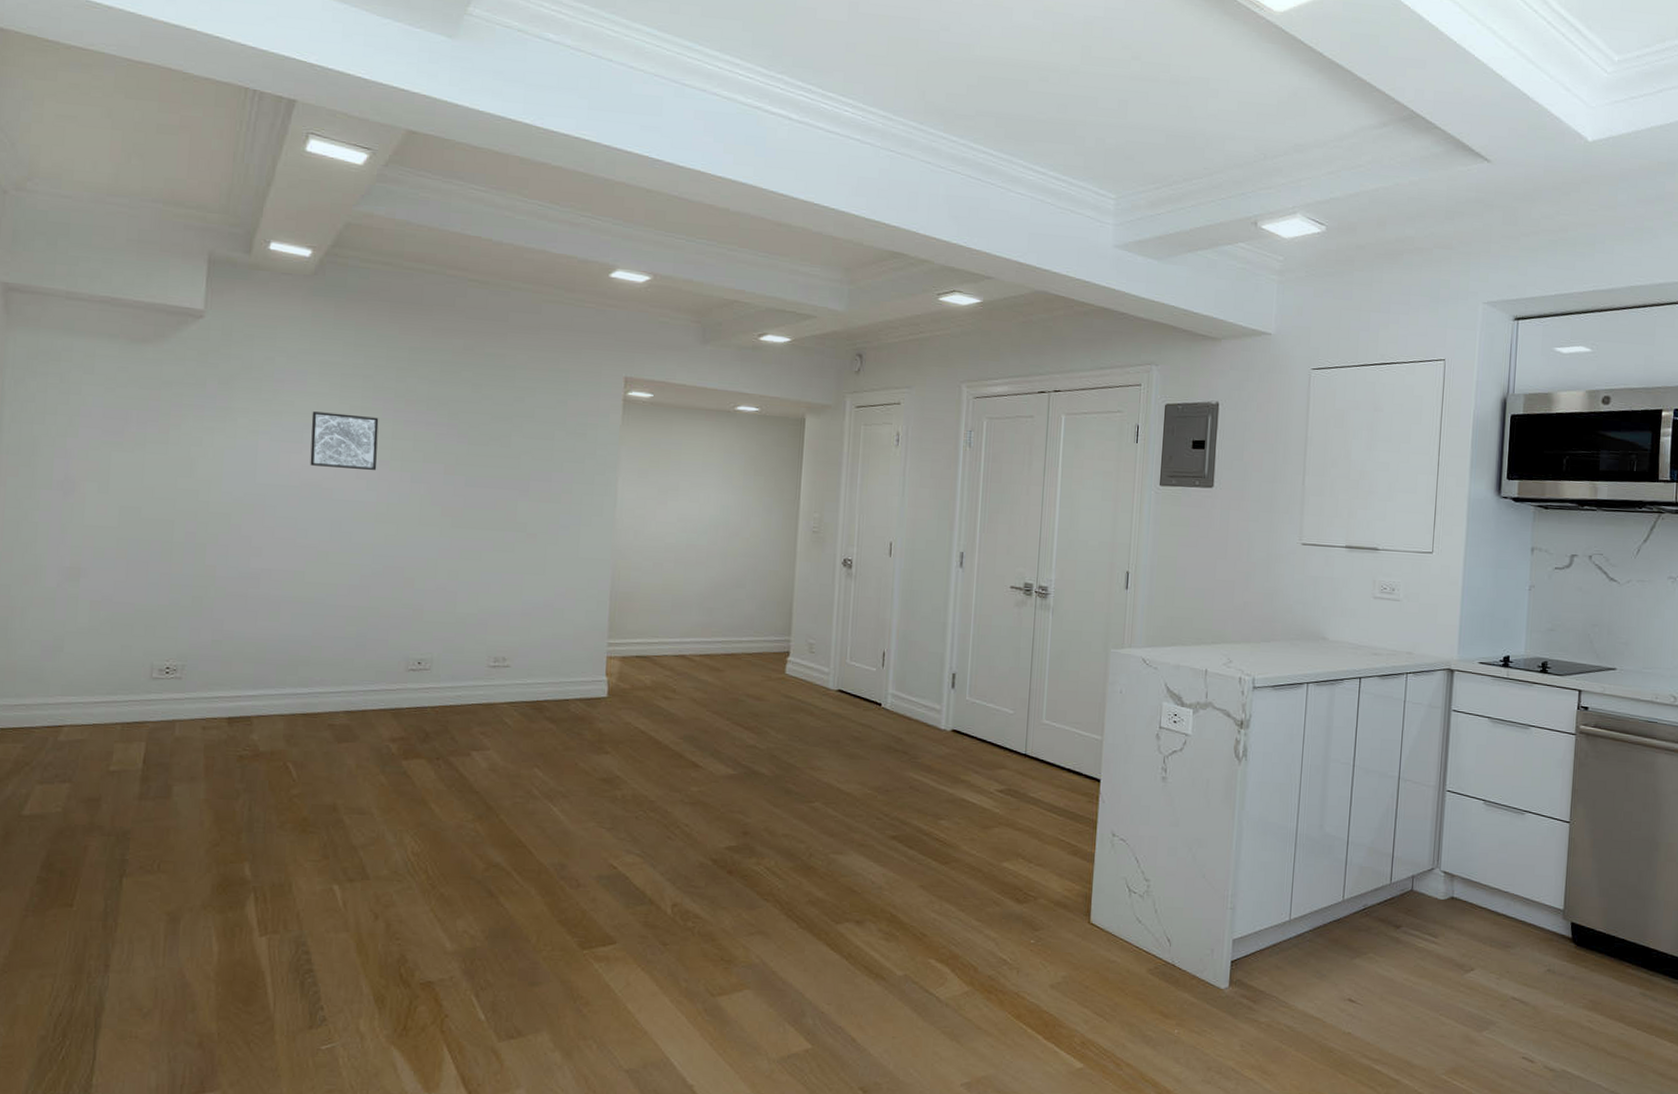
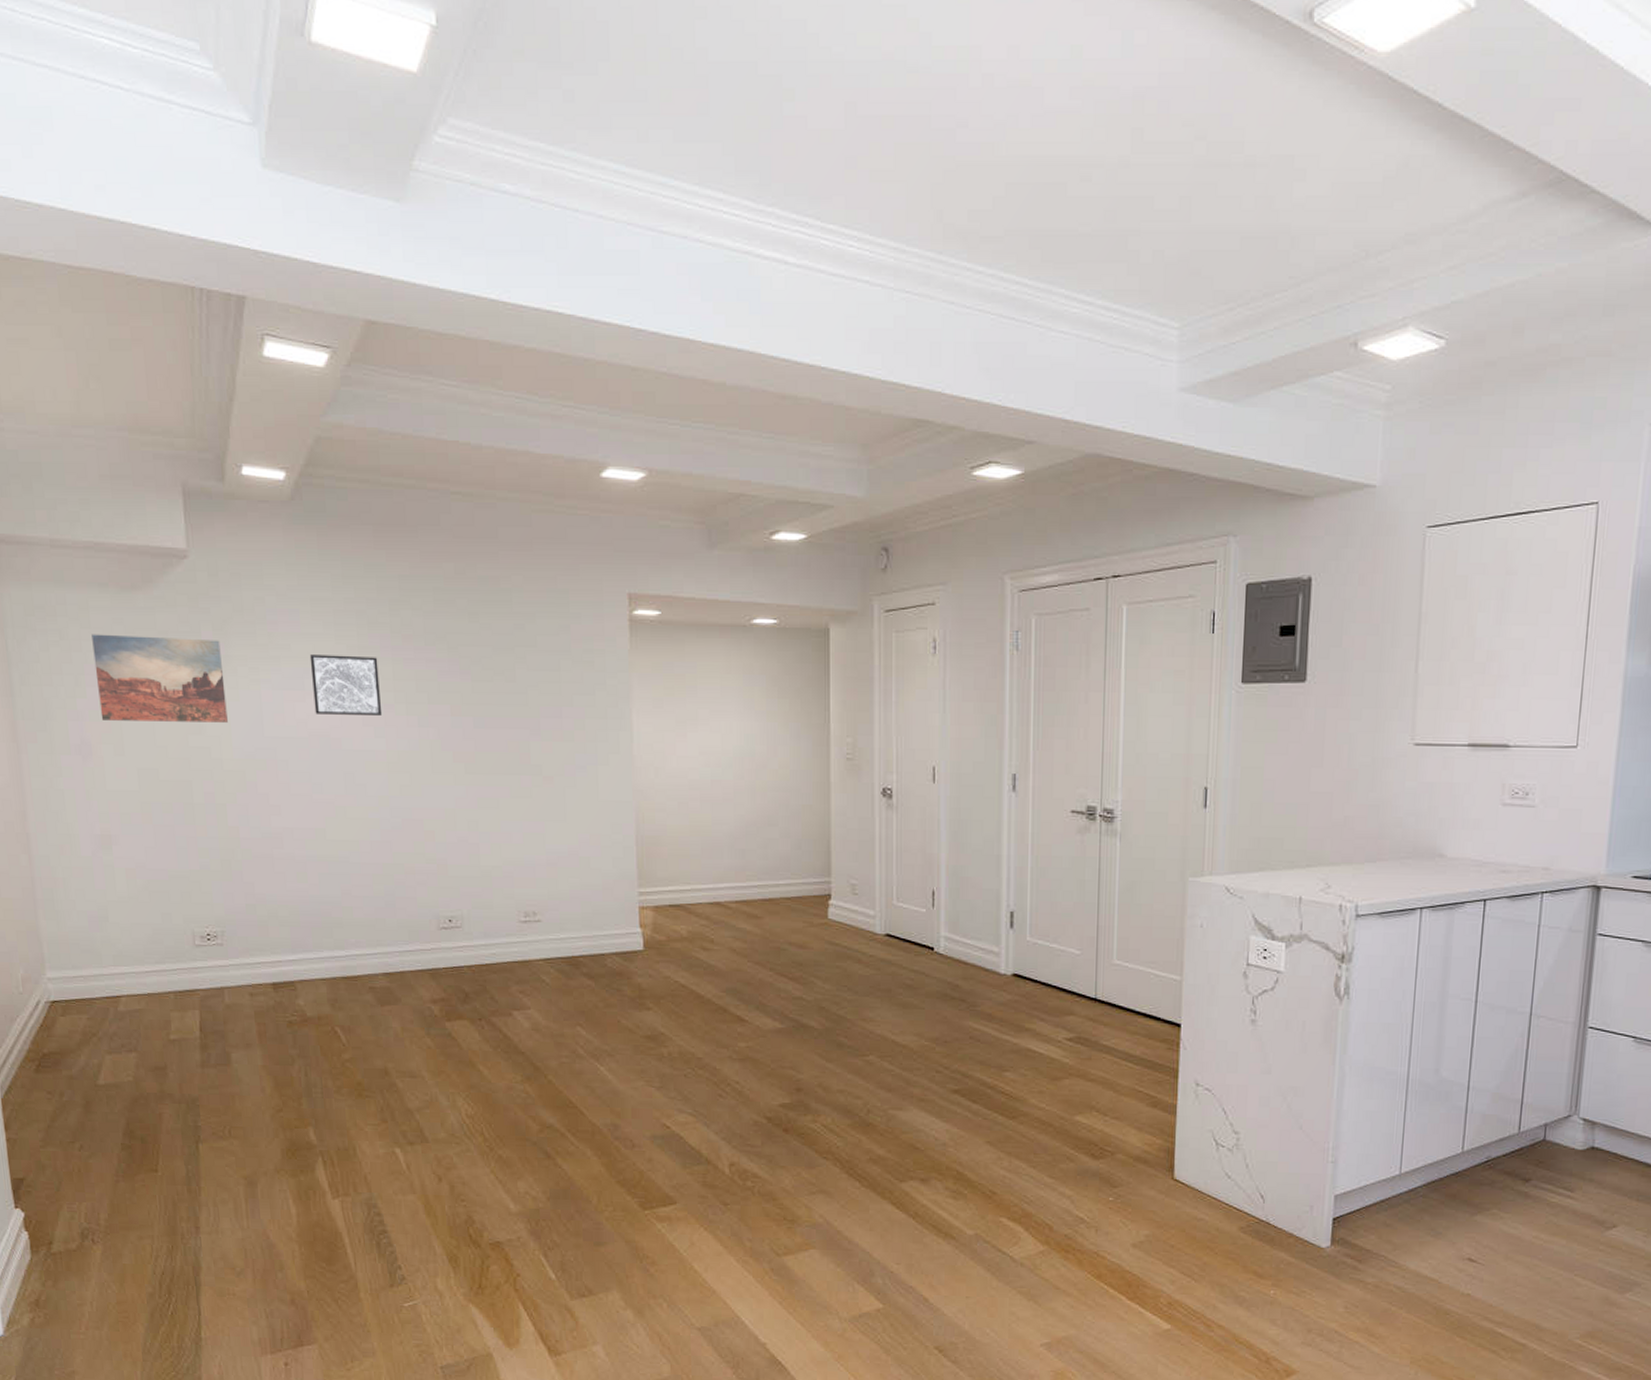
wall art: none [90,379,224,468] -> present [91,634,228,723]

